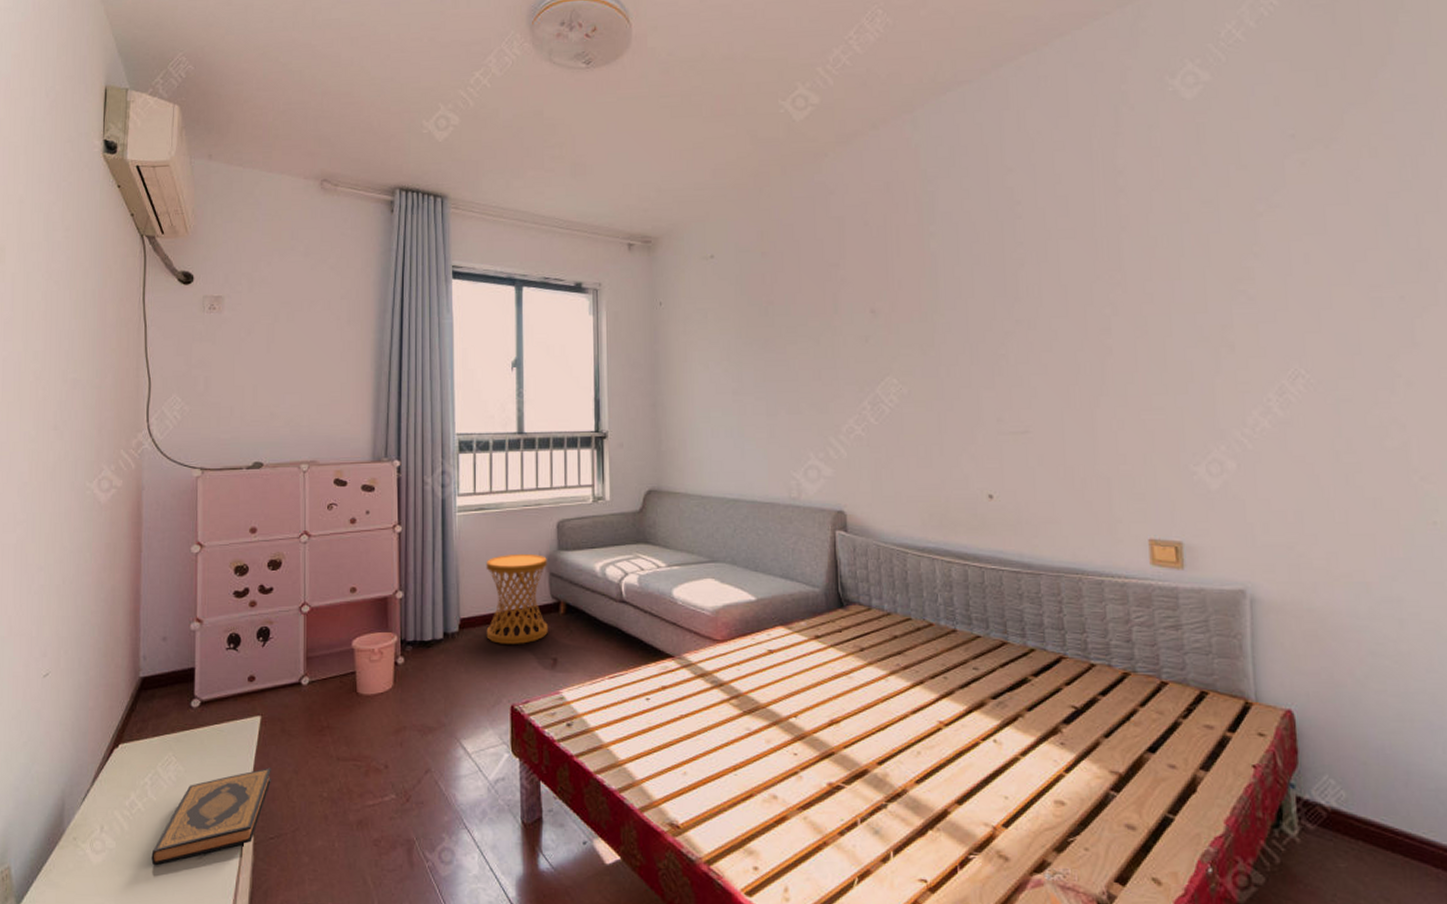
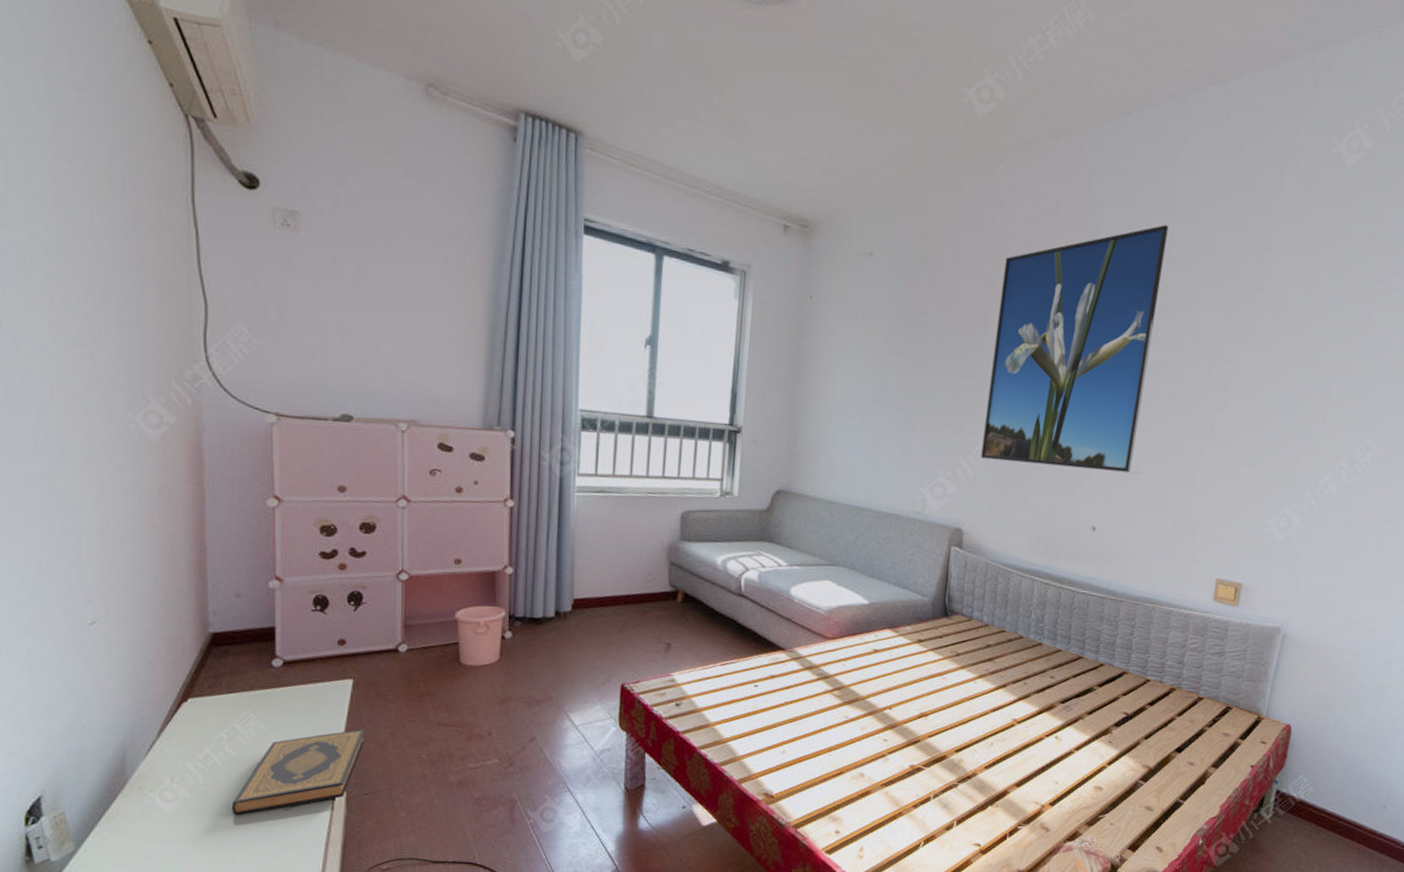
side table: present [486,553,548,644] -> none [600,540,668,628]
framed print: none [845,185,1020,436] -> present [981,225,1169,473]

